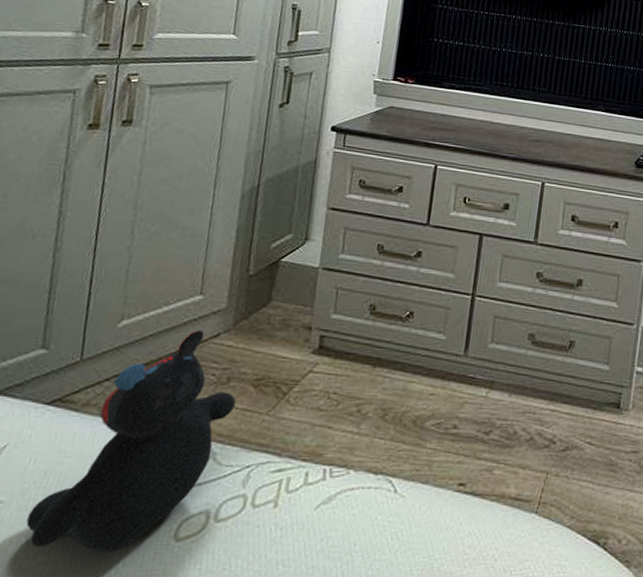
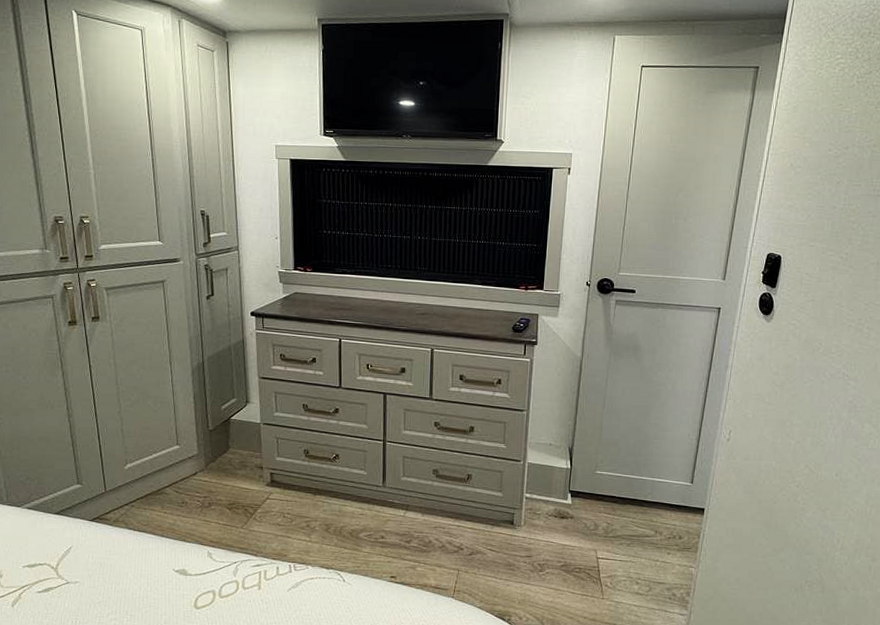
teddy bear: present [26,330,237,552] -> none [97,470,219,614]

